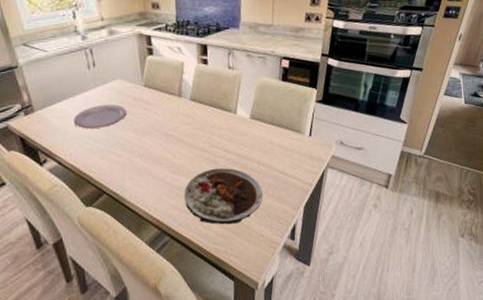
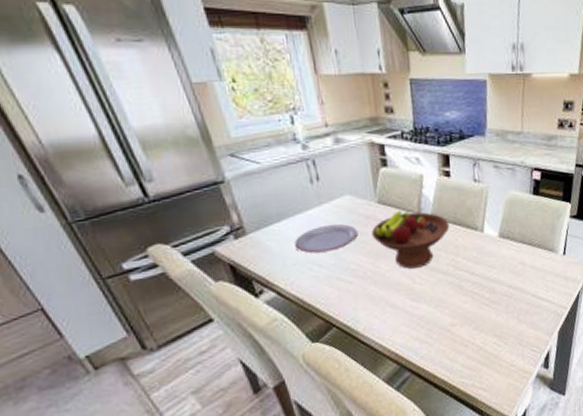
fruit bowl: none [138,93,207,145] -> present [372,210,450,269]
plate: present [184,167,263,225] -> none [426,292,514,356]

